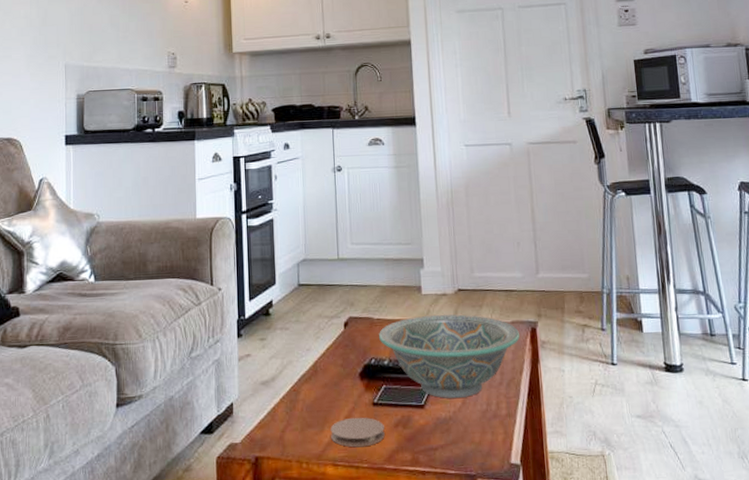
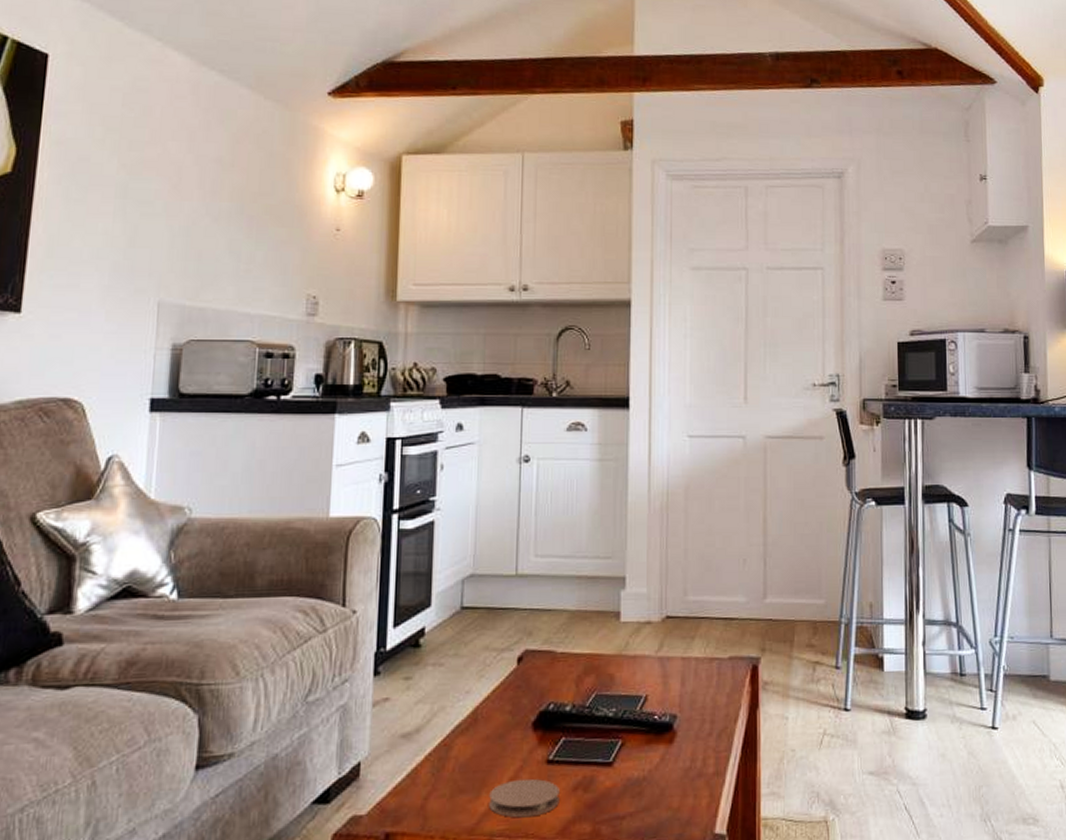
decorative bowl: present [379,314,520,398] -> none [562,647,737,754]

